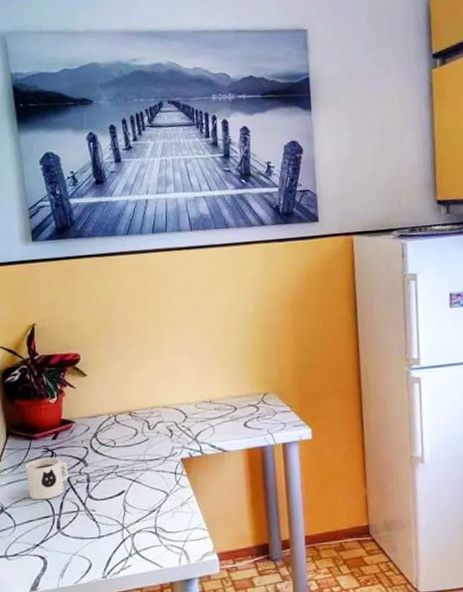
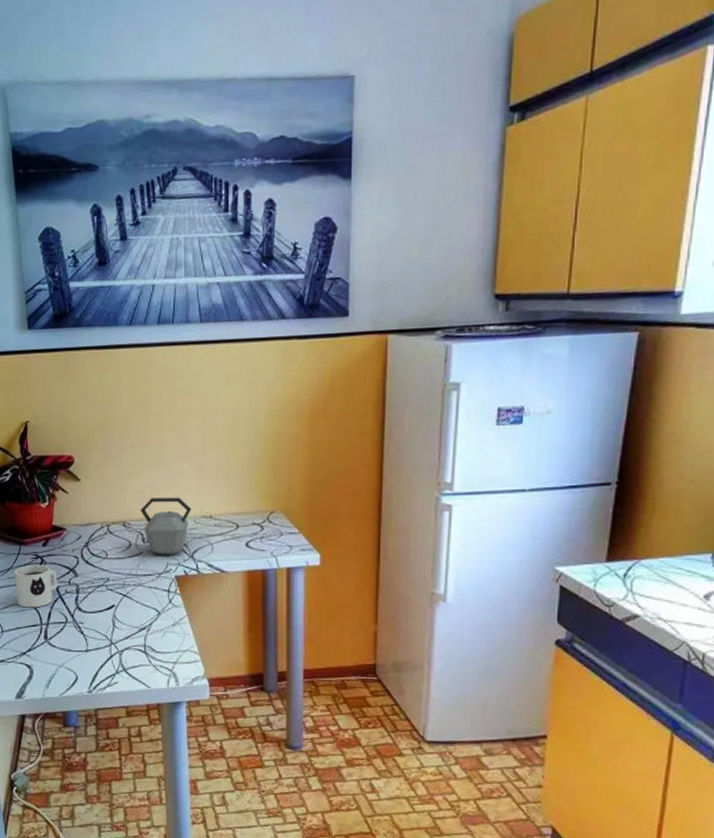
kettle: none [144,385,193,440] -> present [140,497,192,555]

